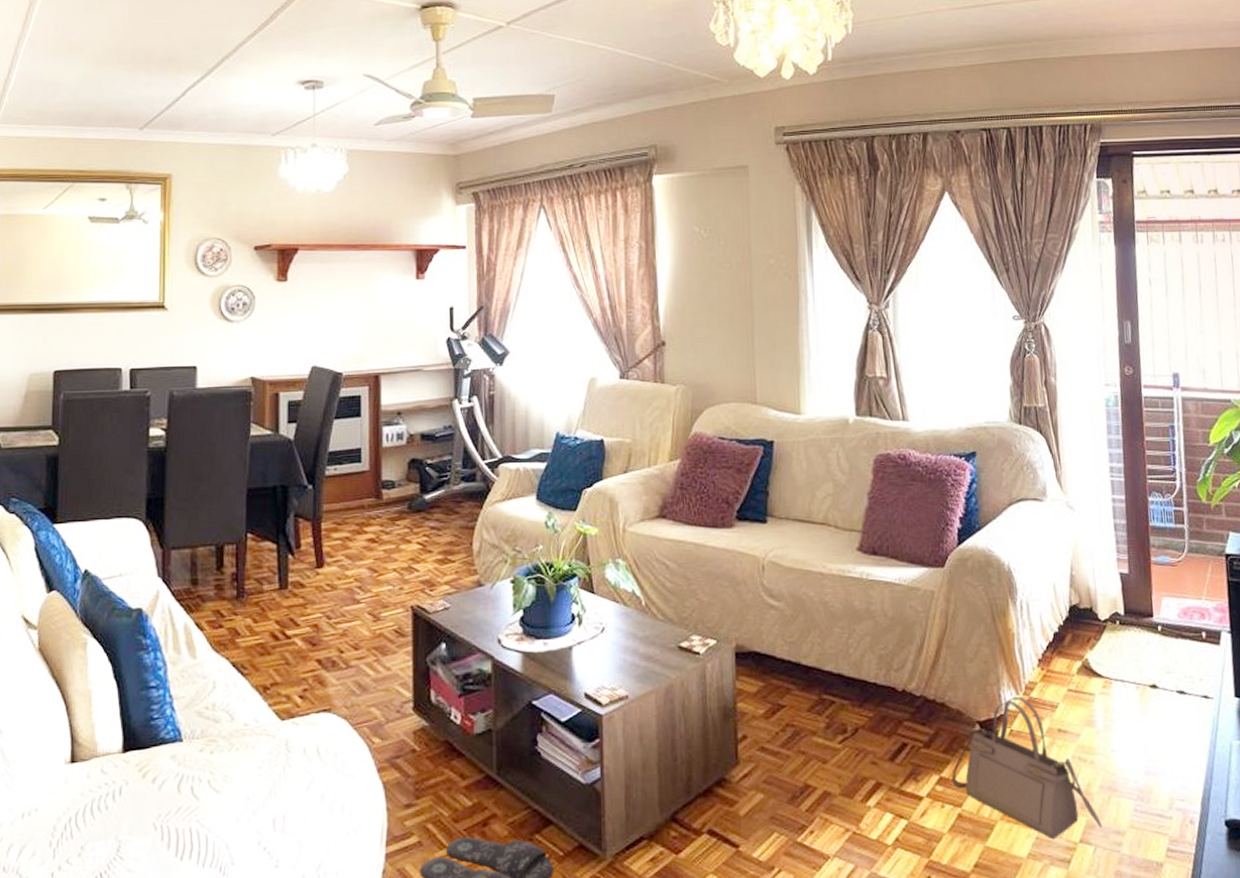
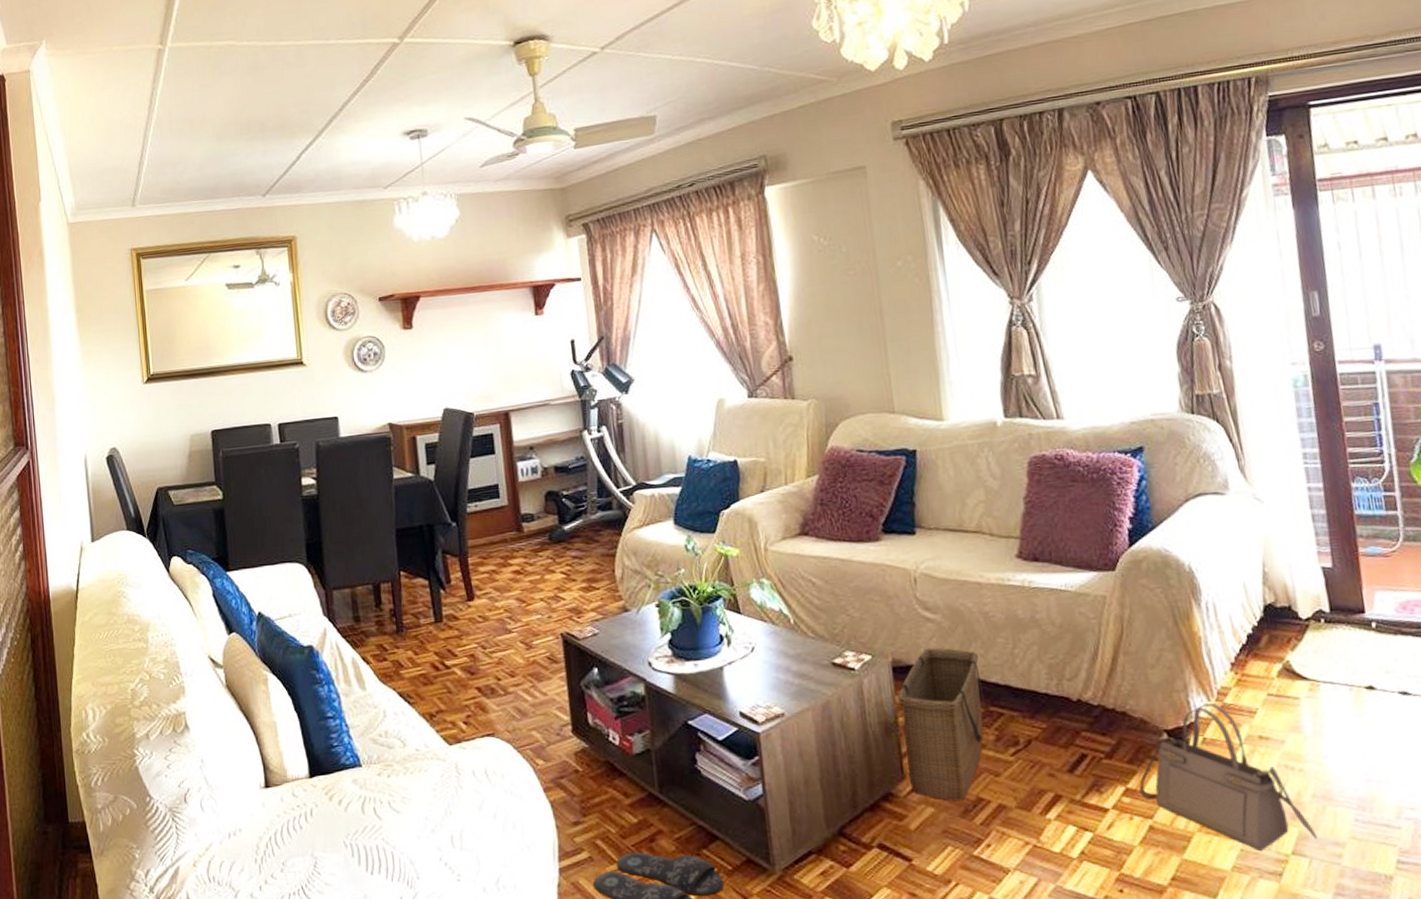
basket: none [738,635,819,788] -> present [897,648,986,801]

